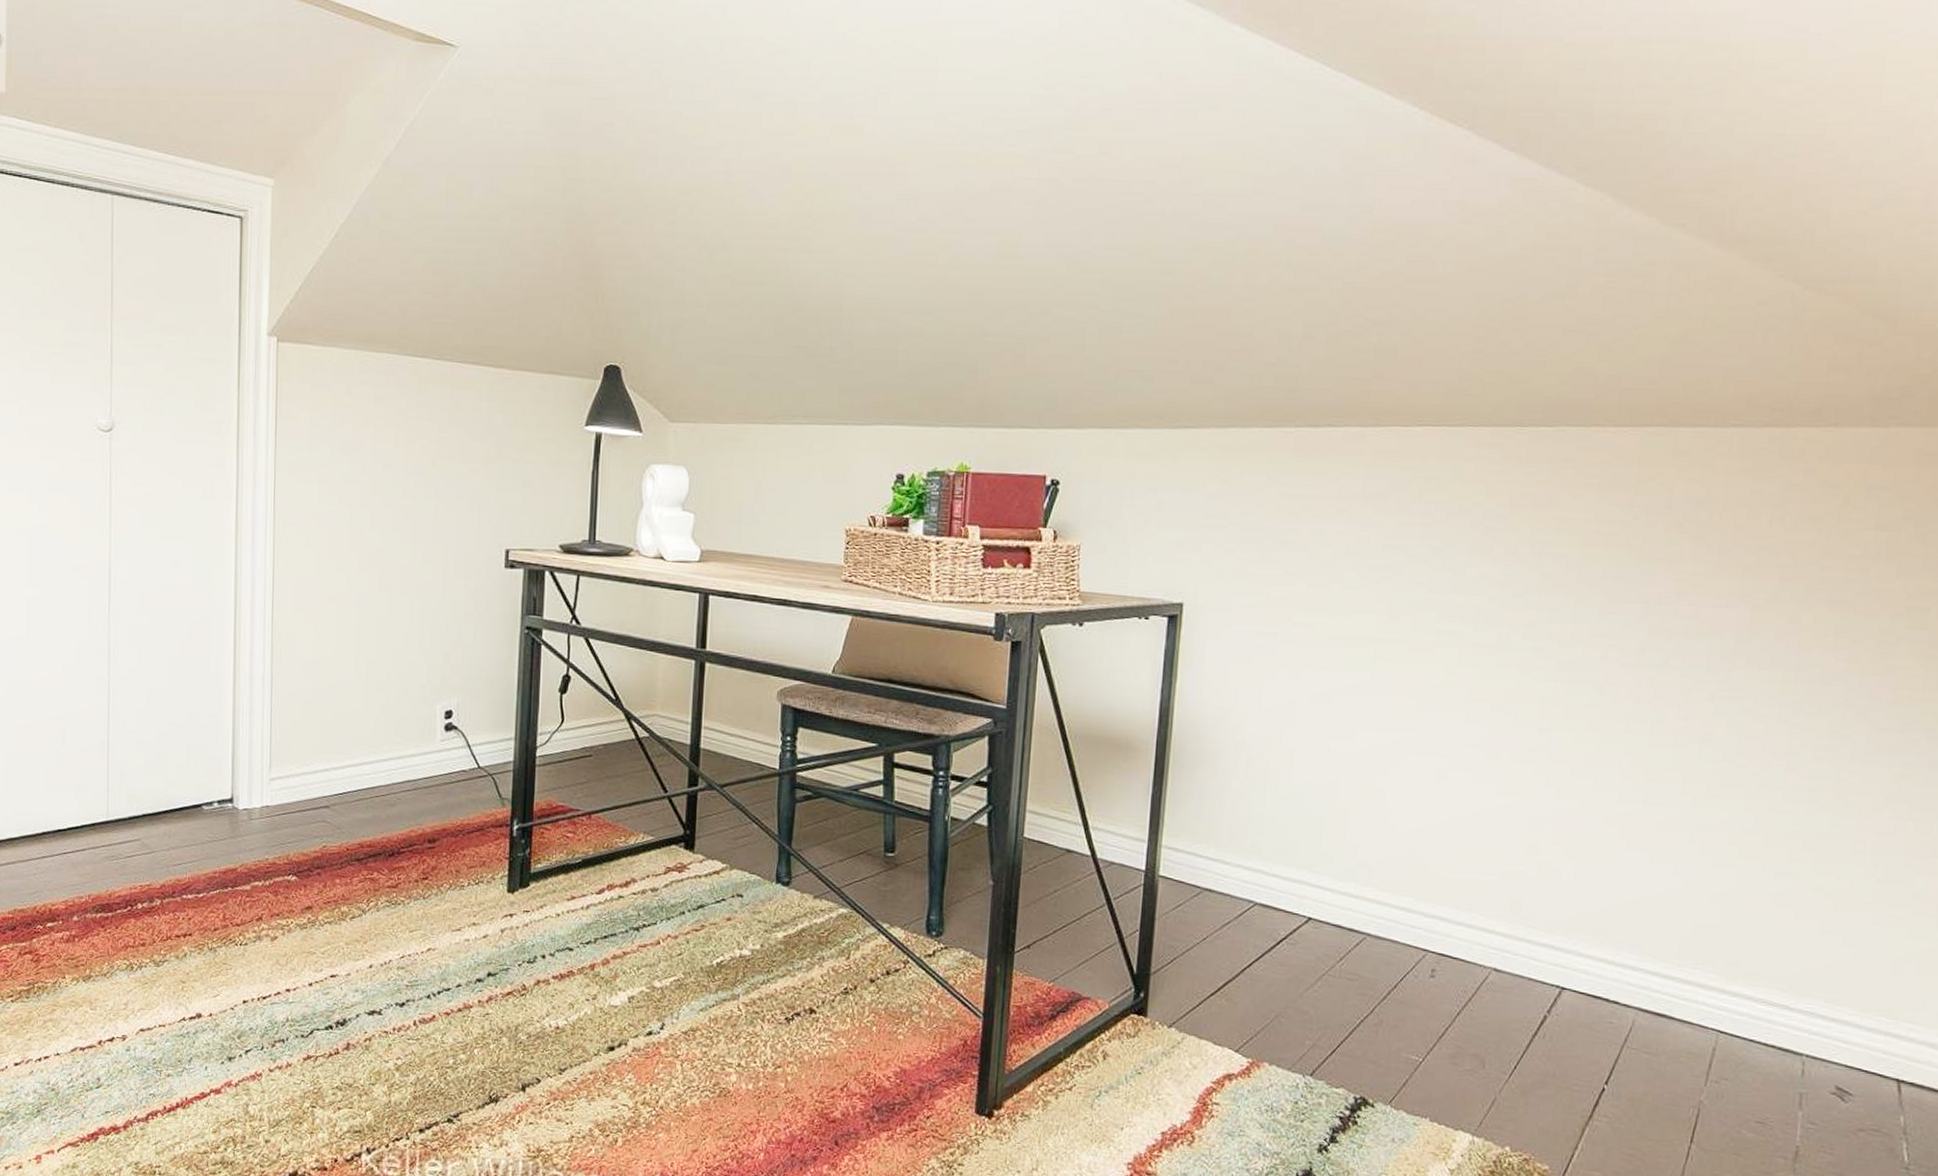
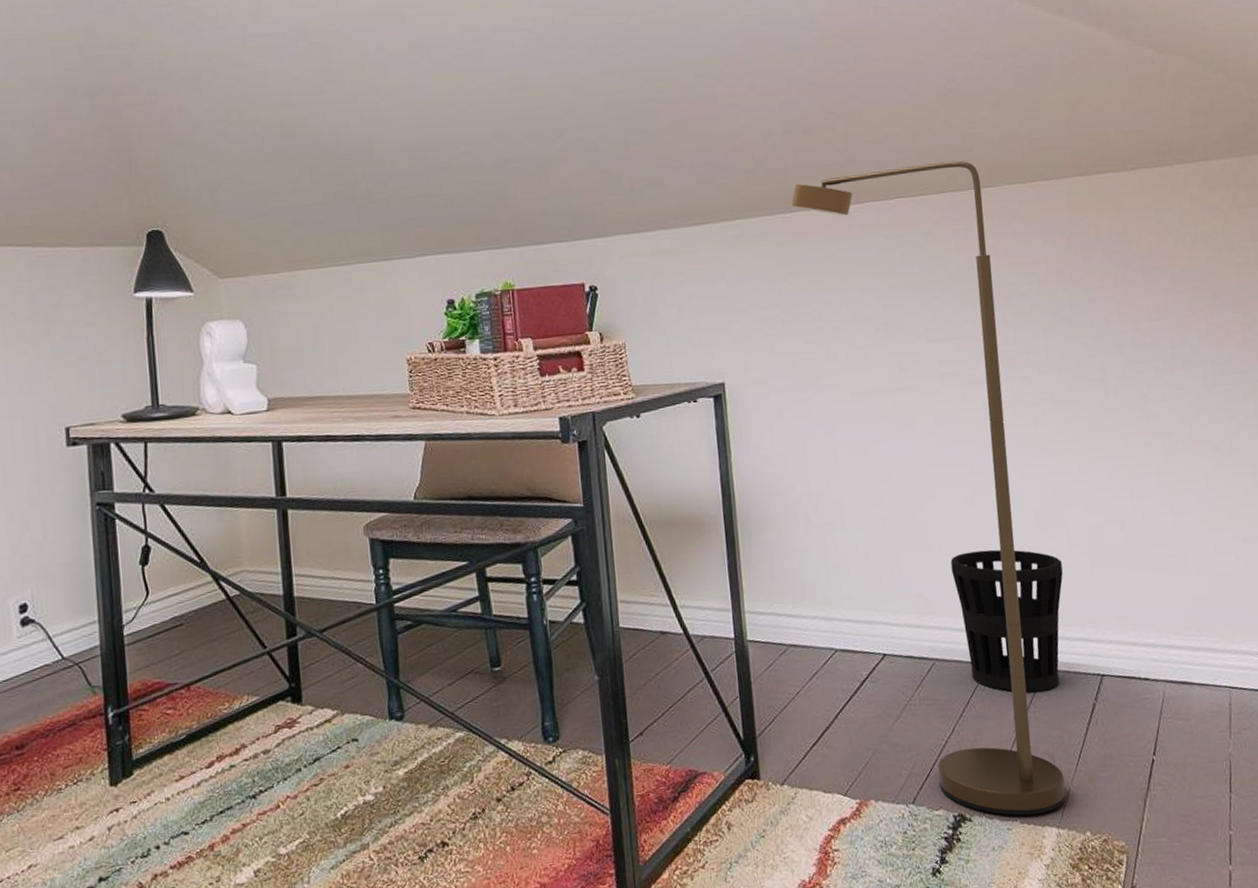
lamp: none [1295,390,1534,1117] -> present [790,160,1066,816]
wastebasket: none [1405,828,1540,992] -> present [950,549,1063,693]

